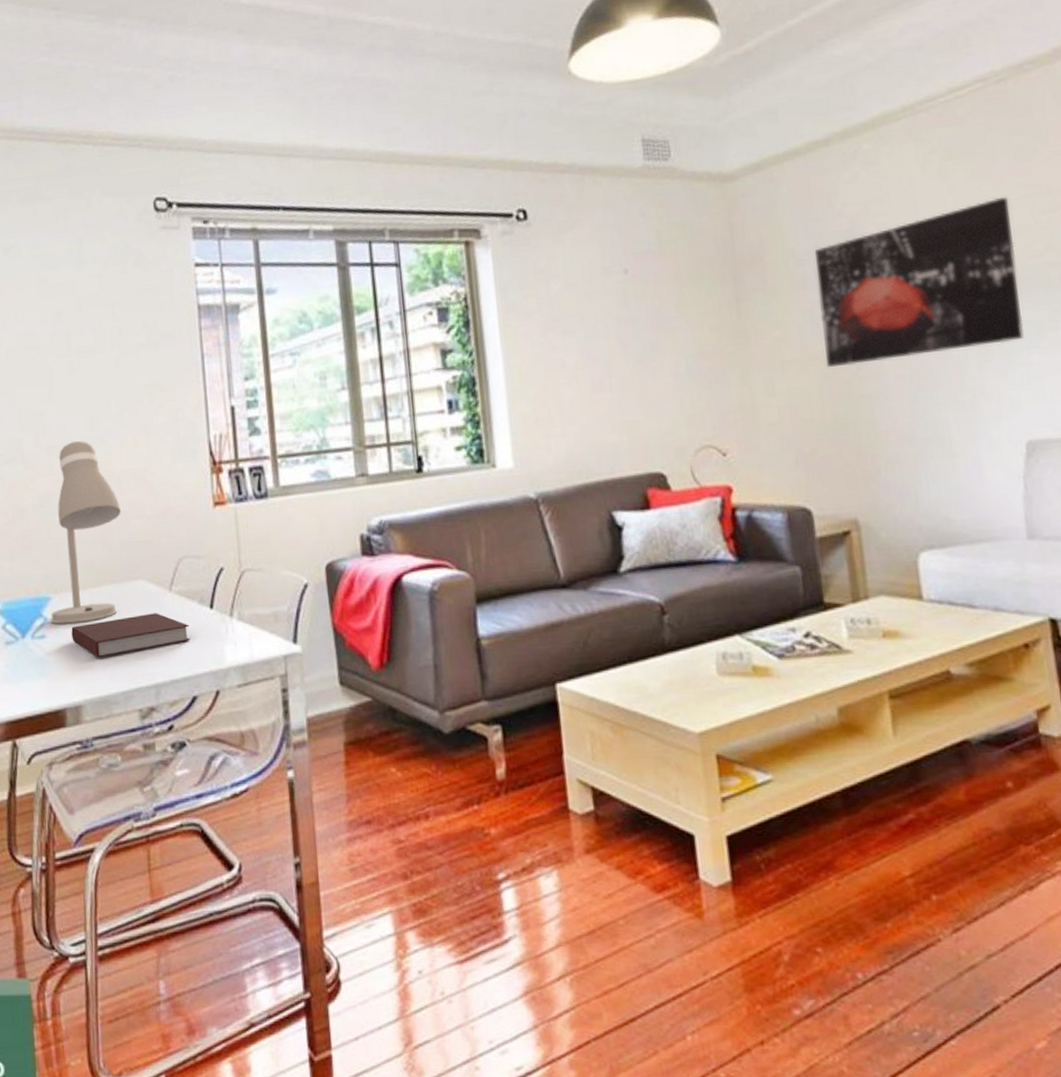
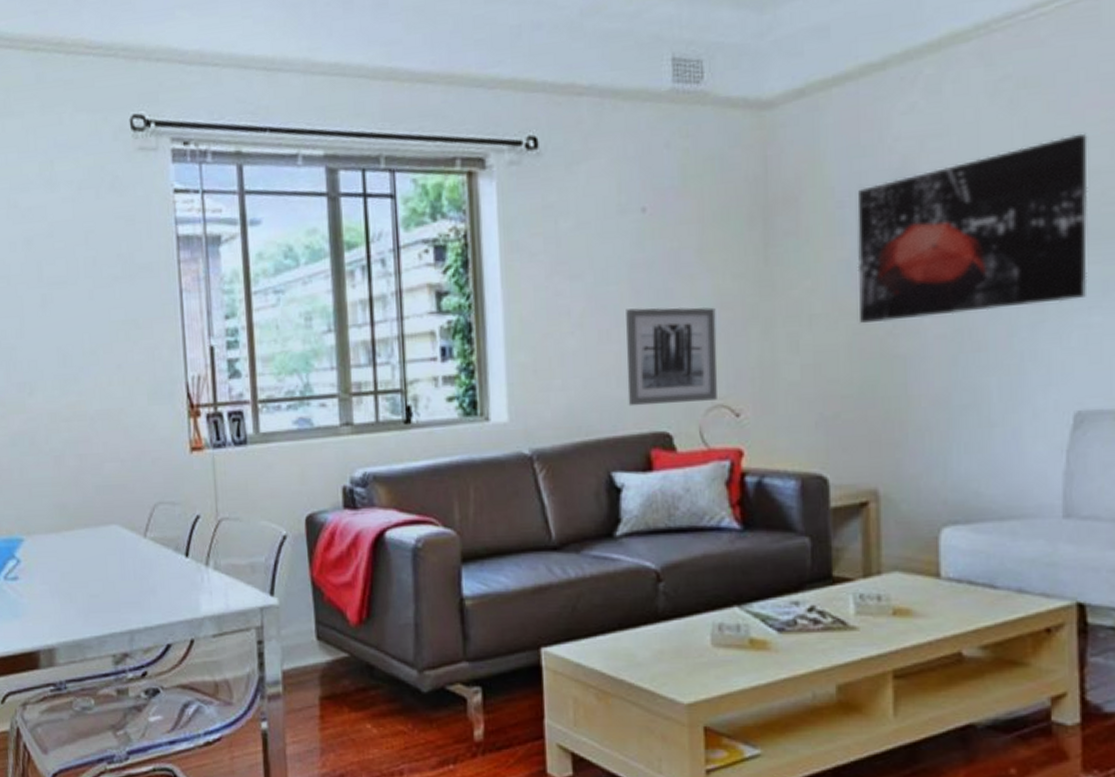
desk lamp: present [51,441,121,624] -> none [24,378,95,566]
notebook: present [71,613,191,658] -> none [44,559,165,602]
wall art: none [616,357,705,450] -> present [626,307,718,407]

